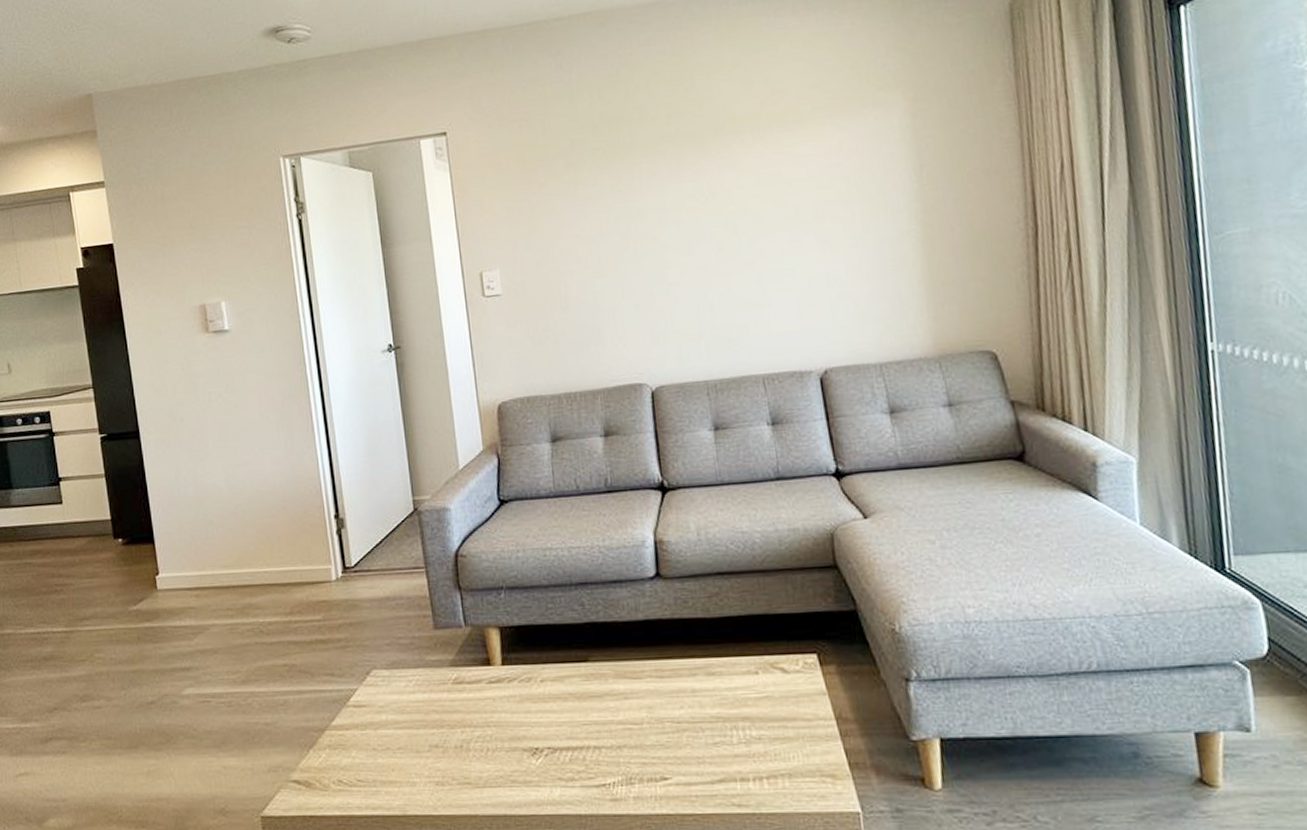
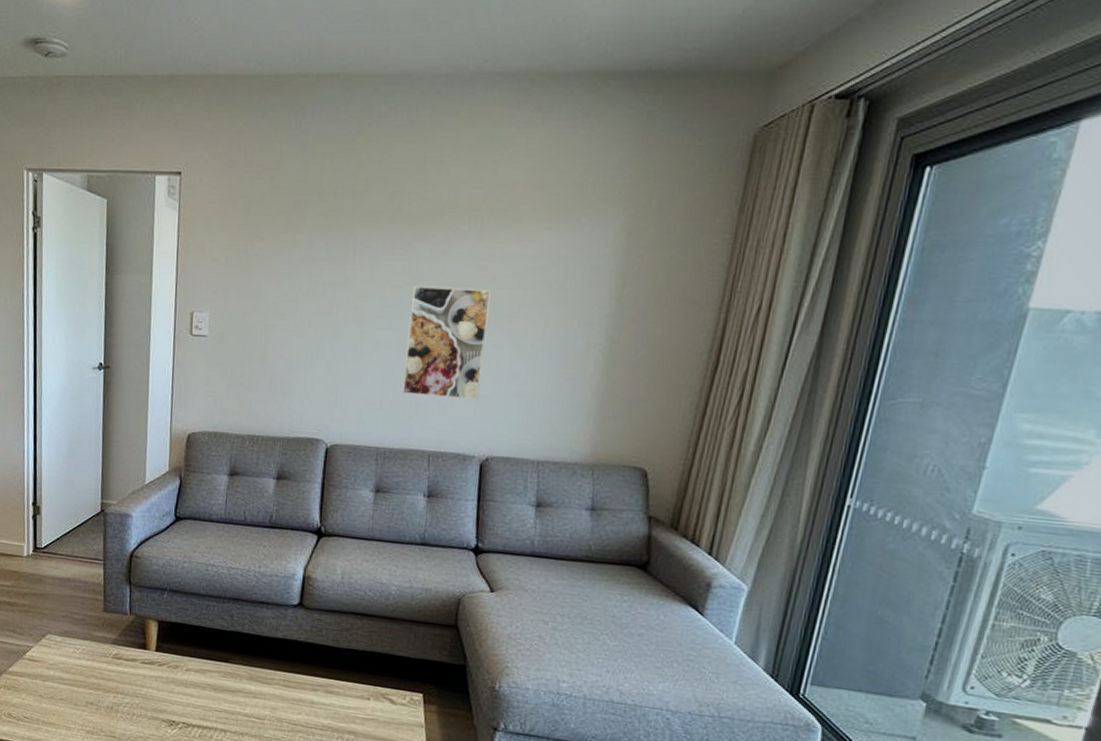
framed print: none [708,196,801,318] -> present [403,285,491,400]

